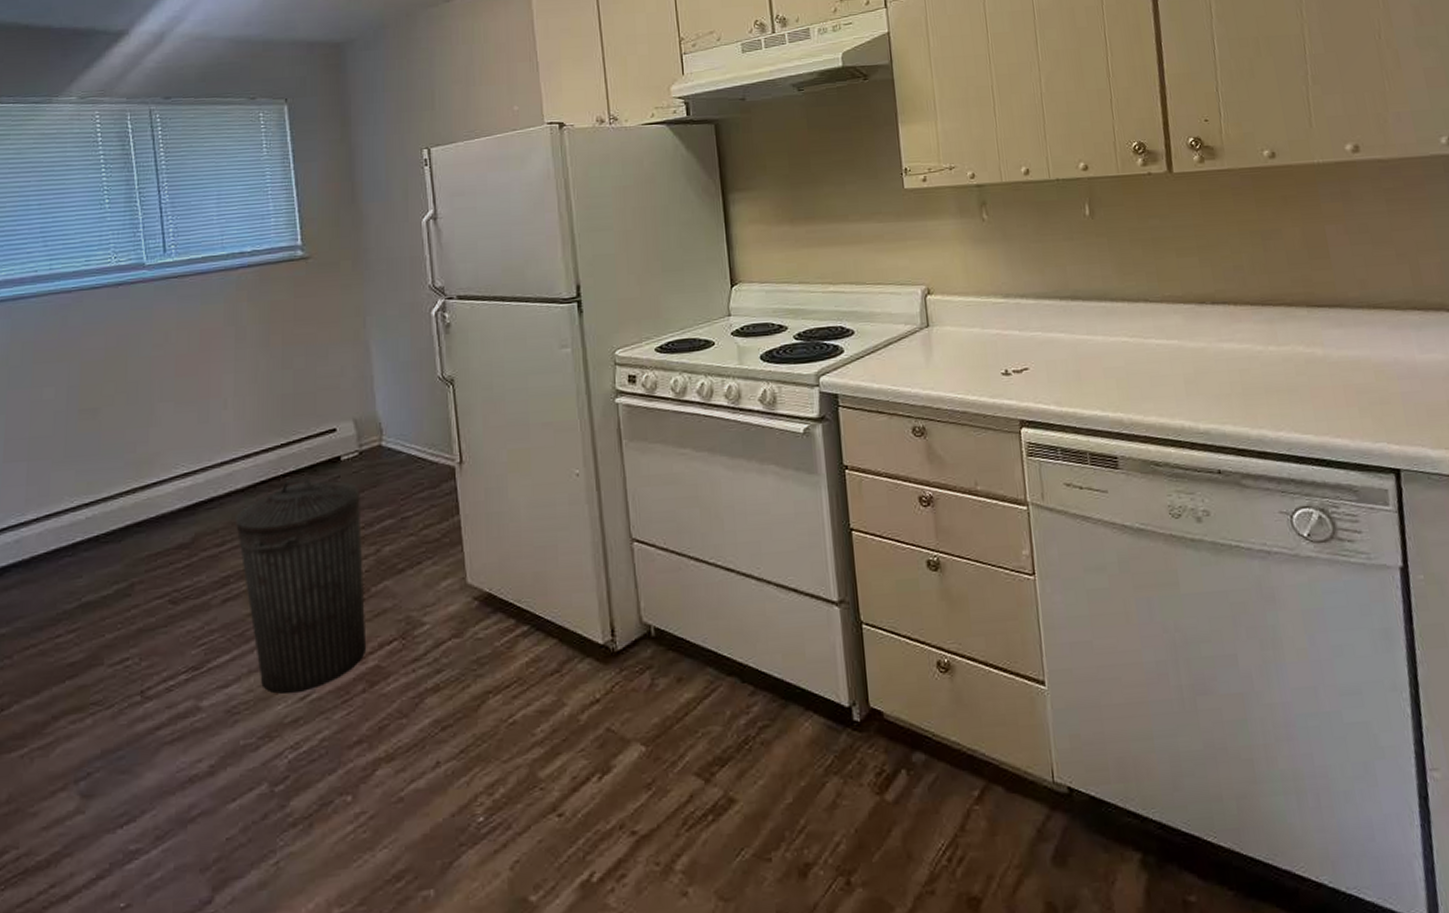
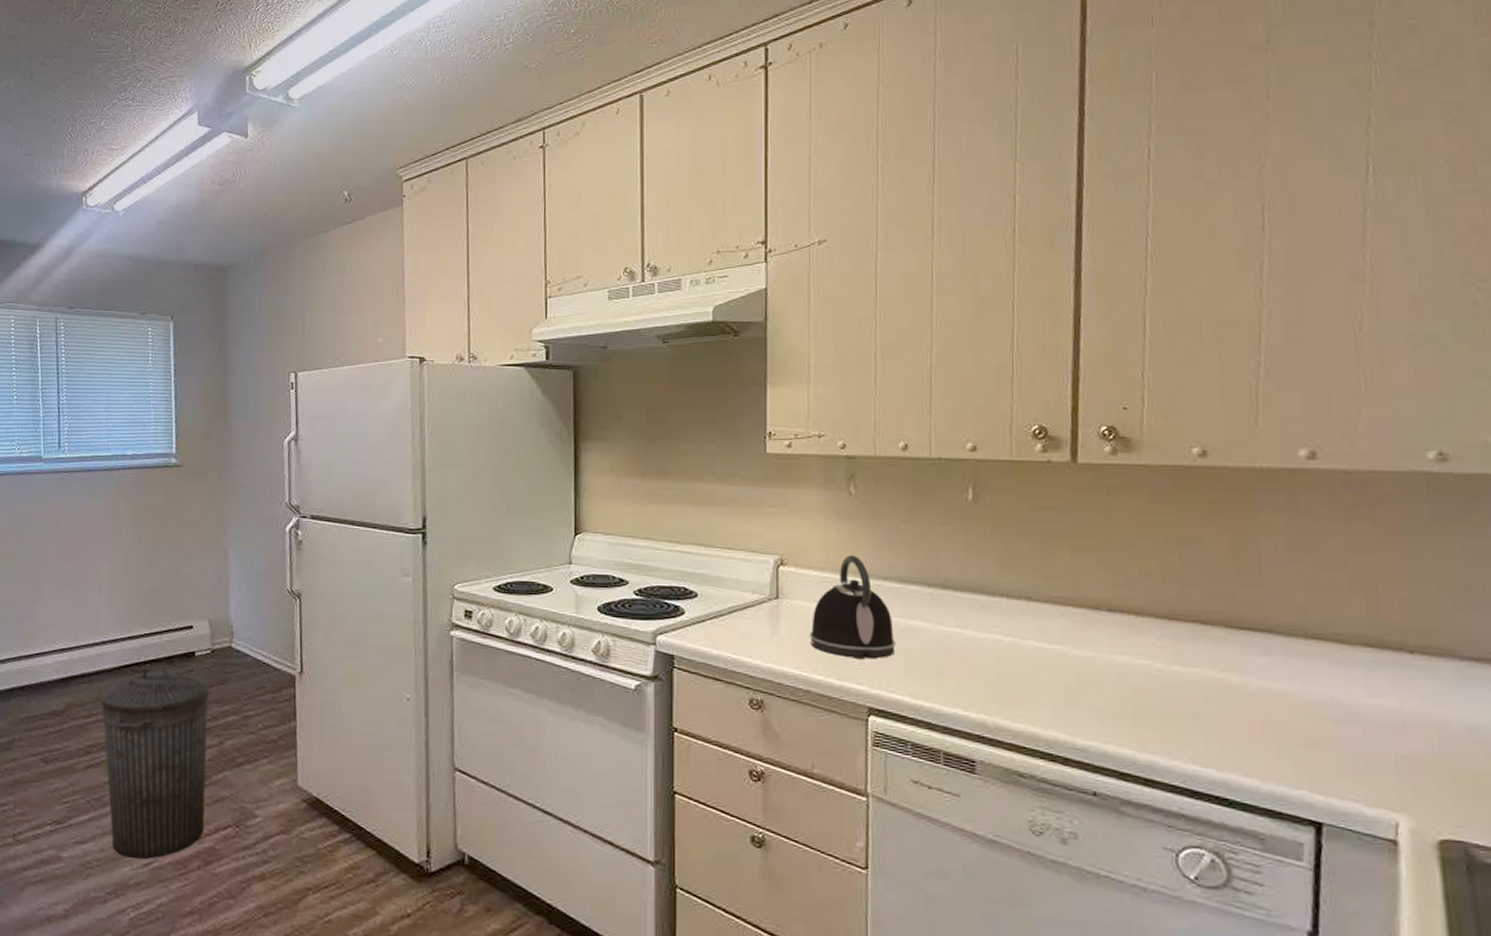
kettle: none [960,277,1038,375] -> present [810,555,895,659]

